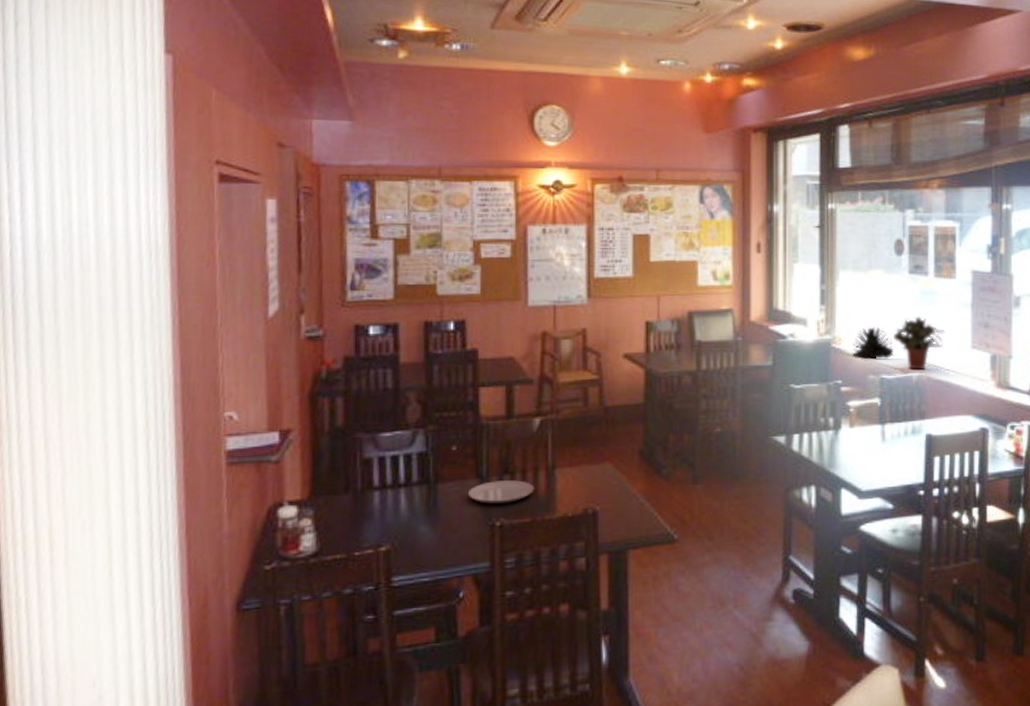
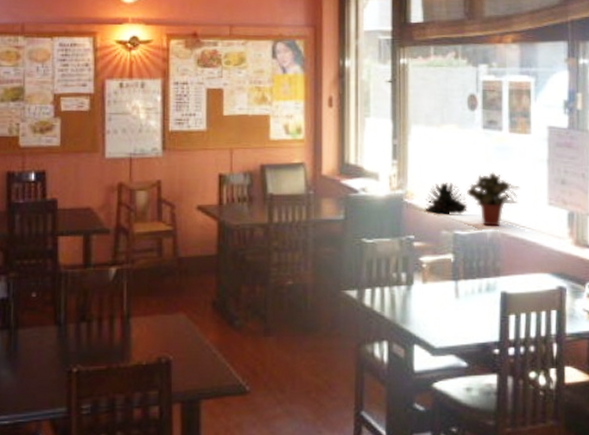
plate: present [467,480,535,505] -> none [46,328,111,351]

